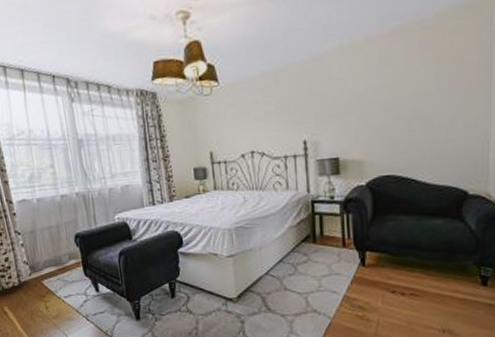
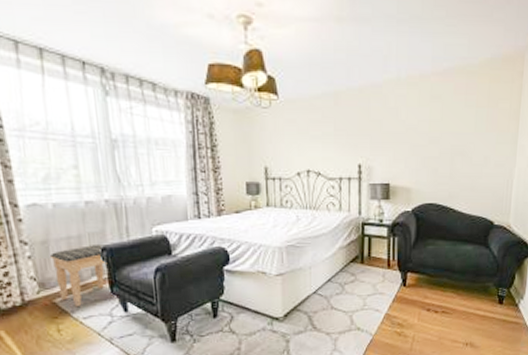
footstool: none [36,231,81,288] -> present [49,243,108,307]

